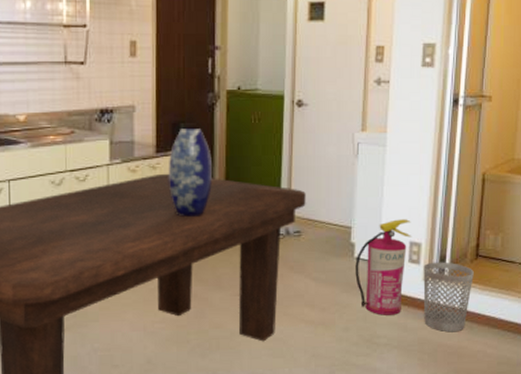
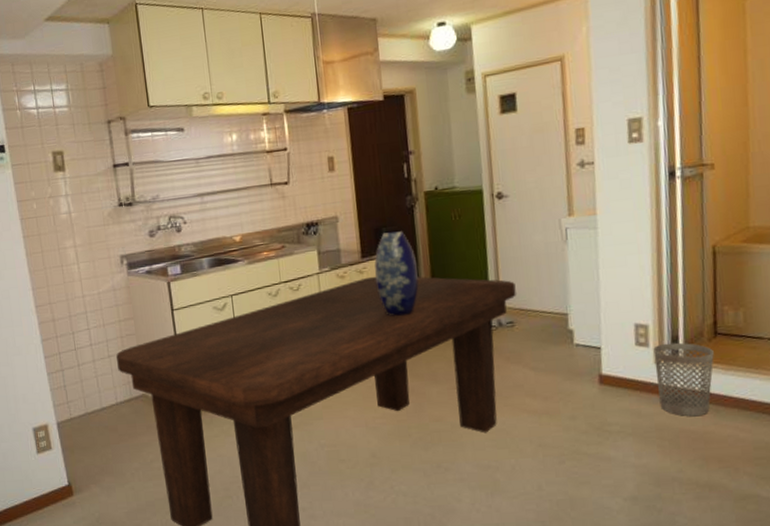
fire extinguisher: present [355,219,412,315] -> none [576,301,637,402]

